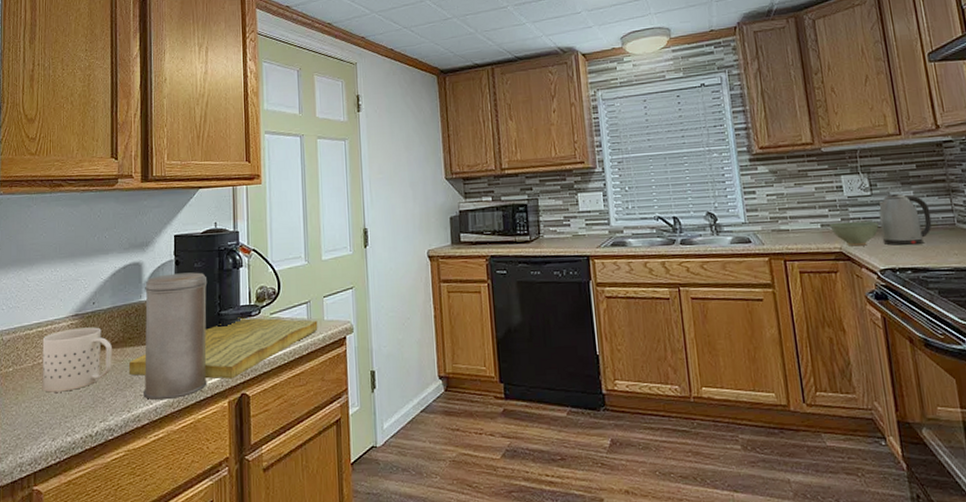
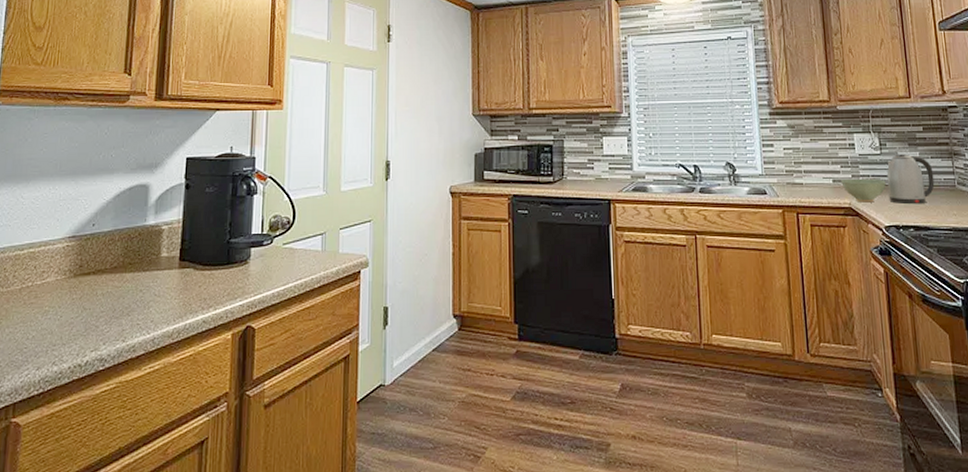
mug: present [42,327,113,393] -> none [29,250,111,318]
cutting board: present [129,317,318,380] -> none [127,246,332,311]
canister: present [144,272,208,401] -> none [141,197,219,331]

